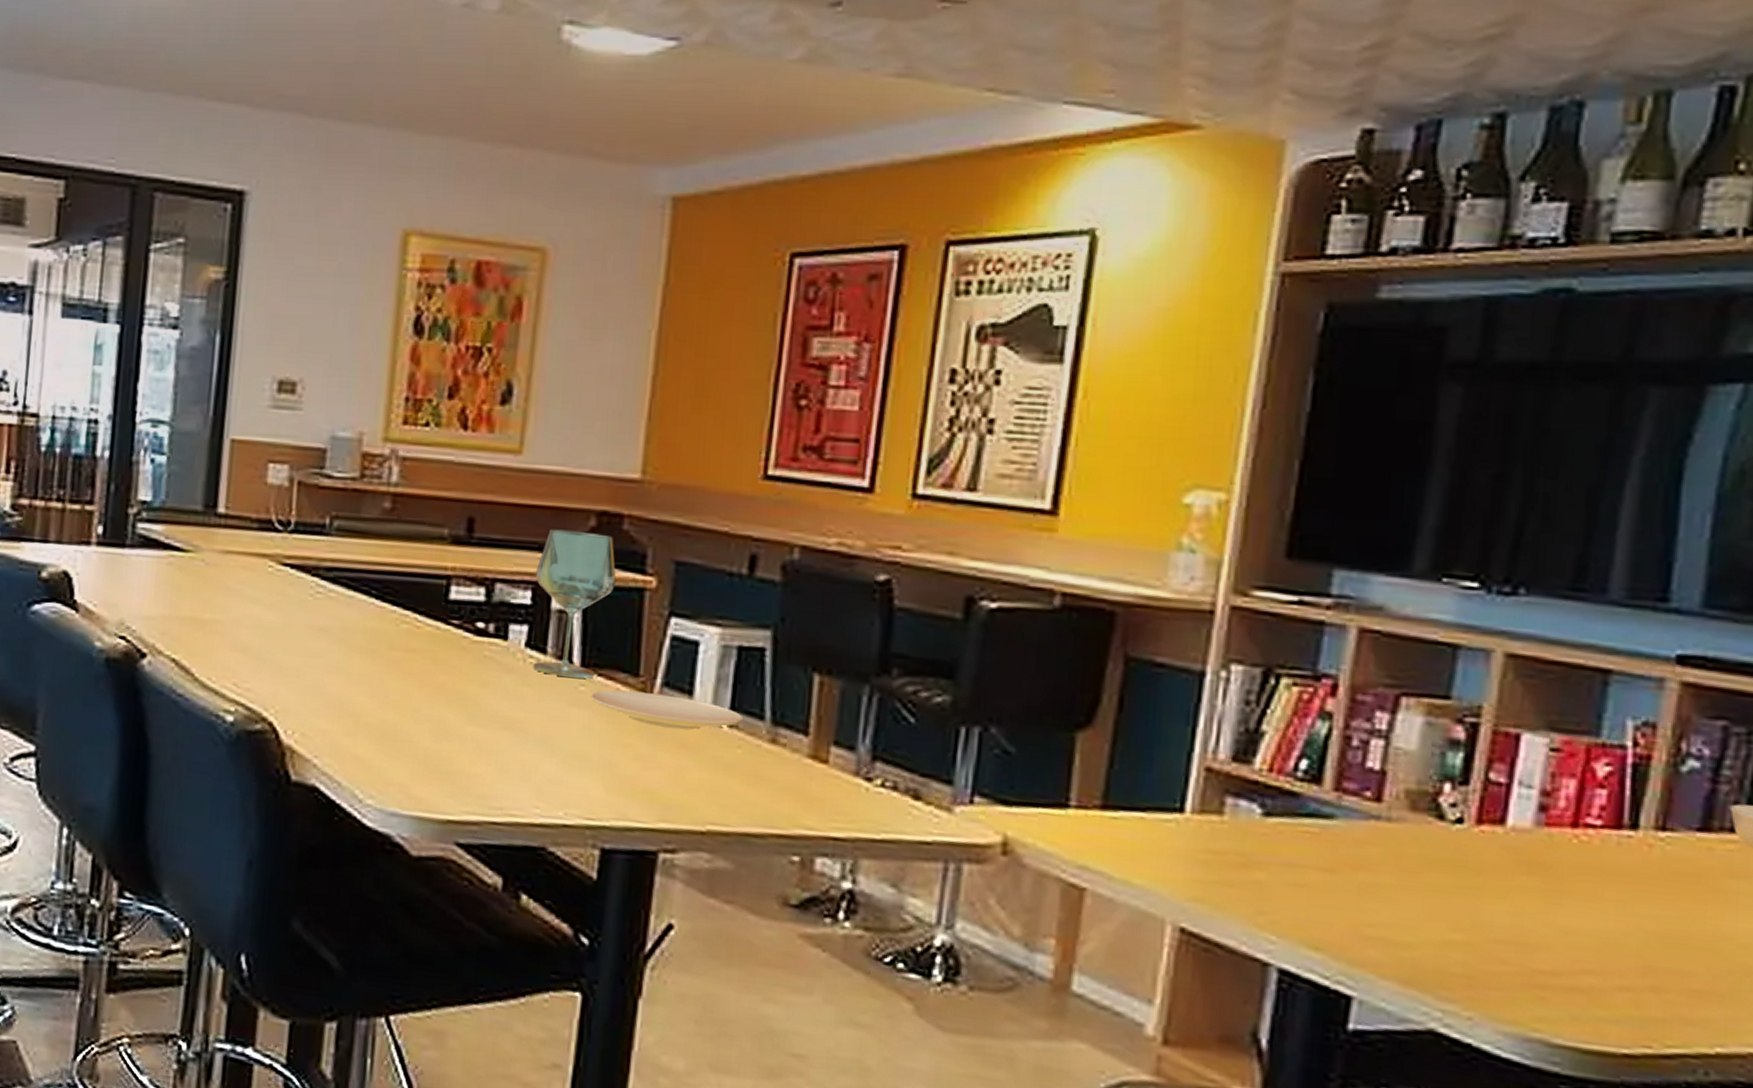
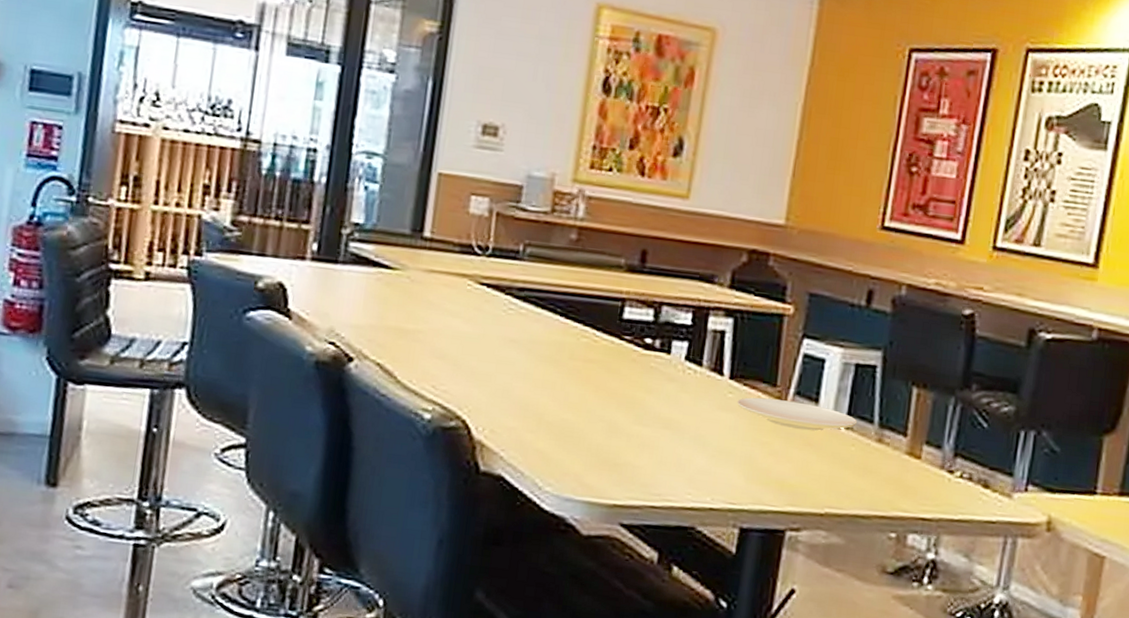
wine glass: present [533,529,616,679] -> none [690,262,762,388]

